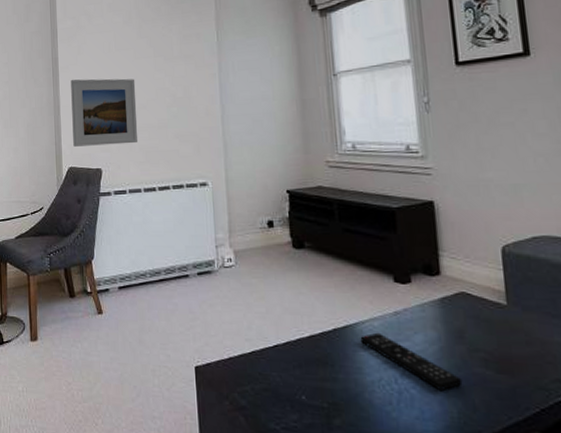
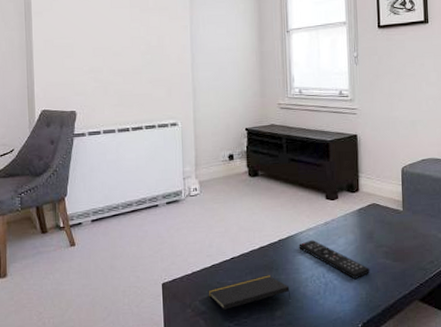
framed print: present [71,78,138,147] -> none [45,24,113,90]
notepad: none [248,371,354,408] -> present [208,275,291,310]

